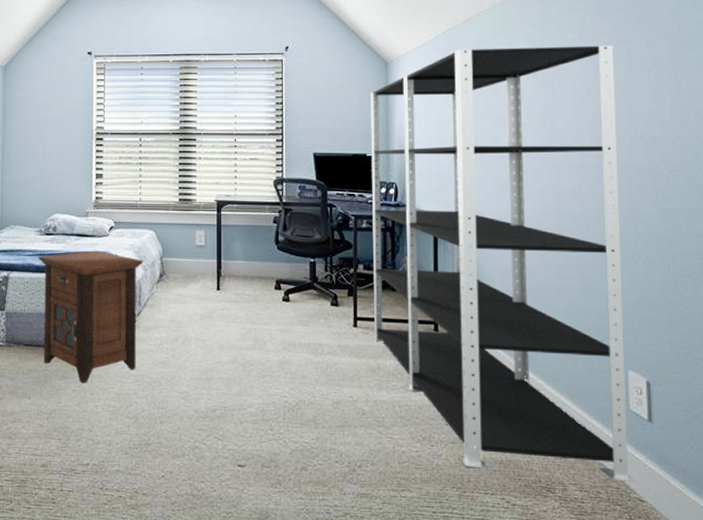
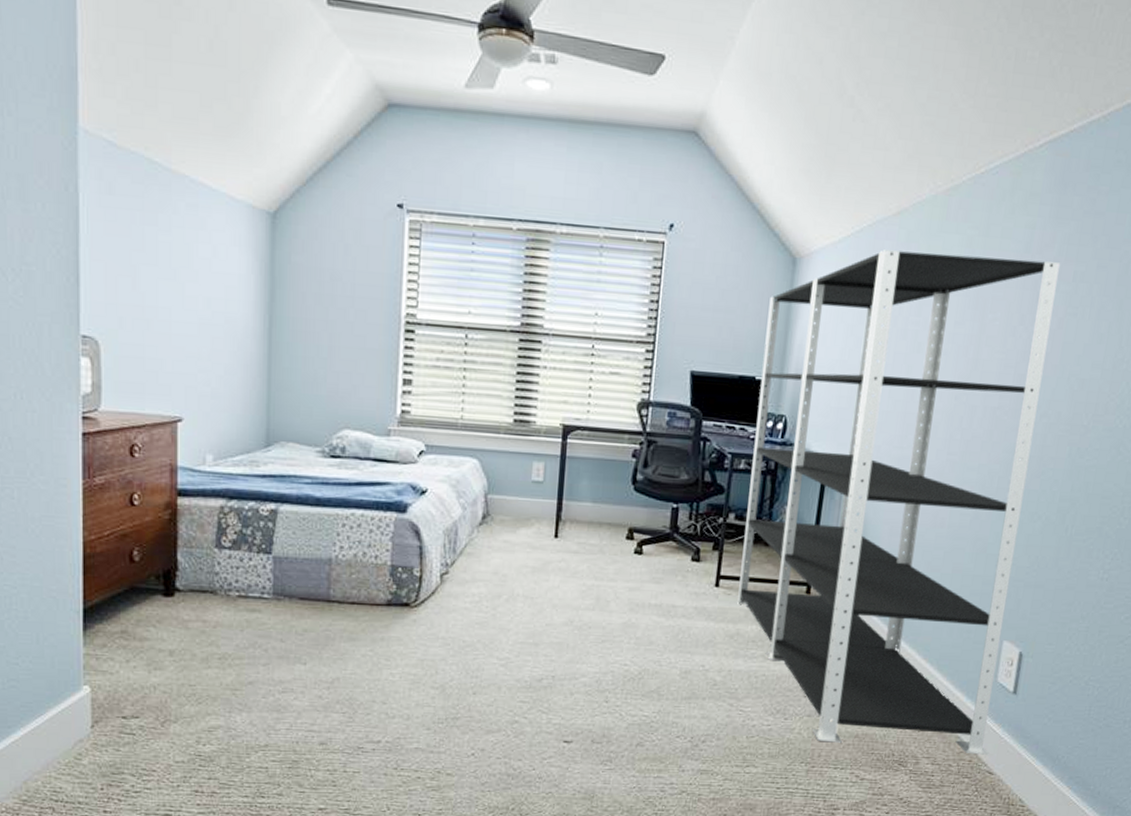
nightstand: present [38,250,143,383] -> none [319,480,461,647]

